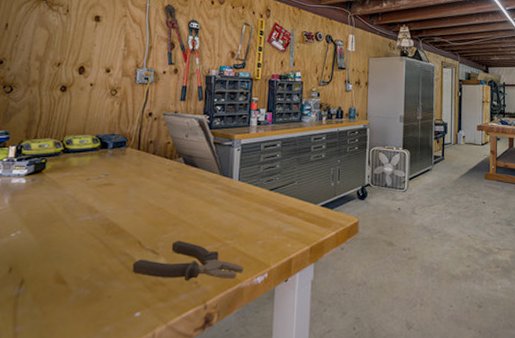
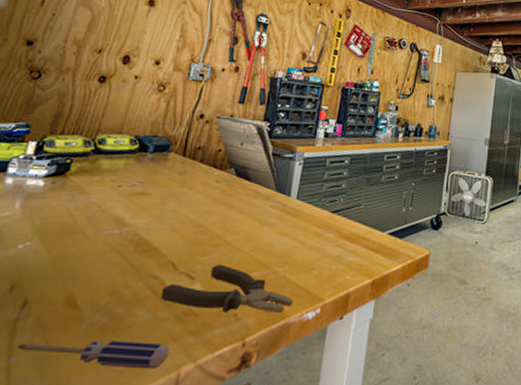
screwdriver: none [21,309,145,331] -> present [17,340,170,369]

